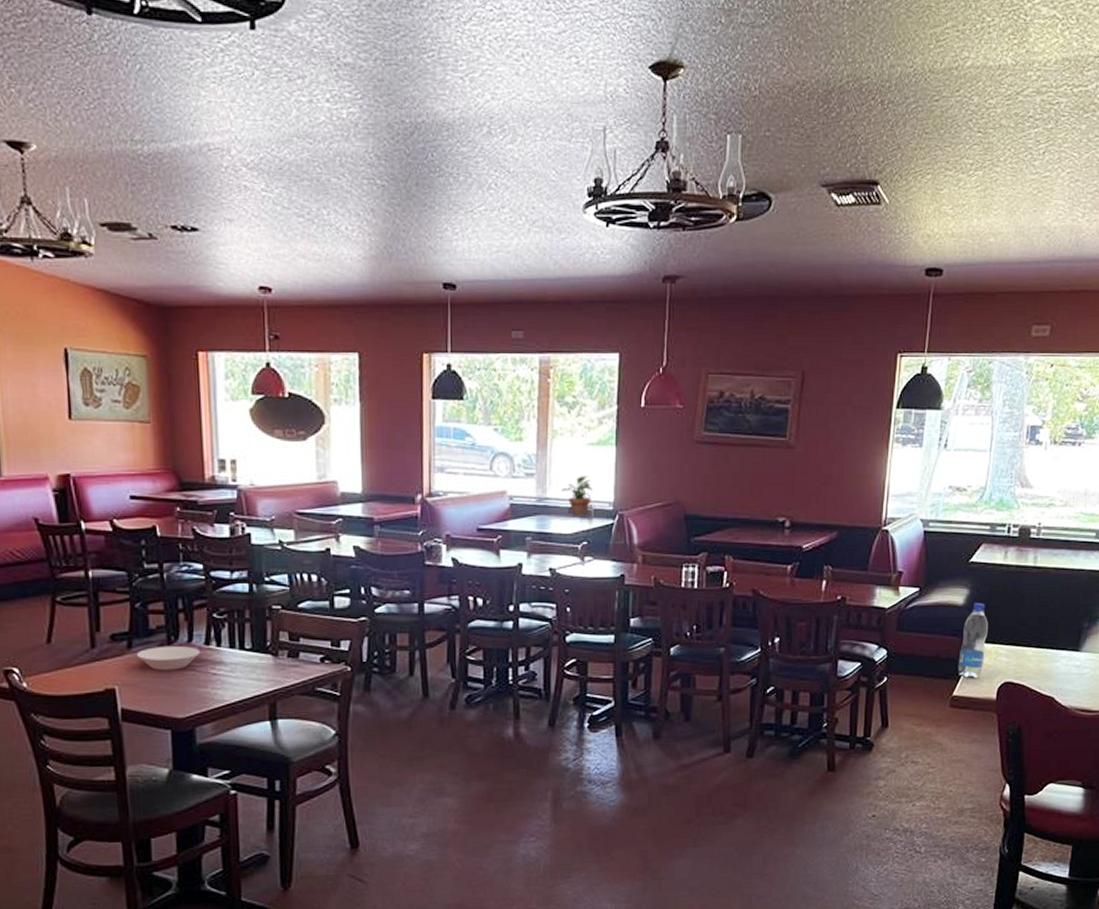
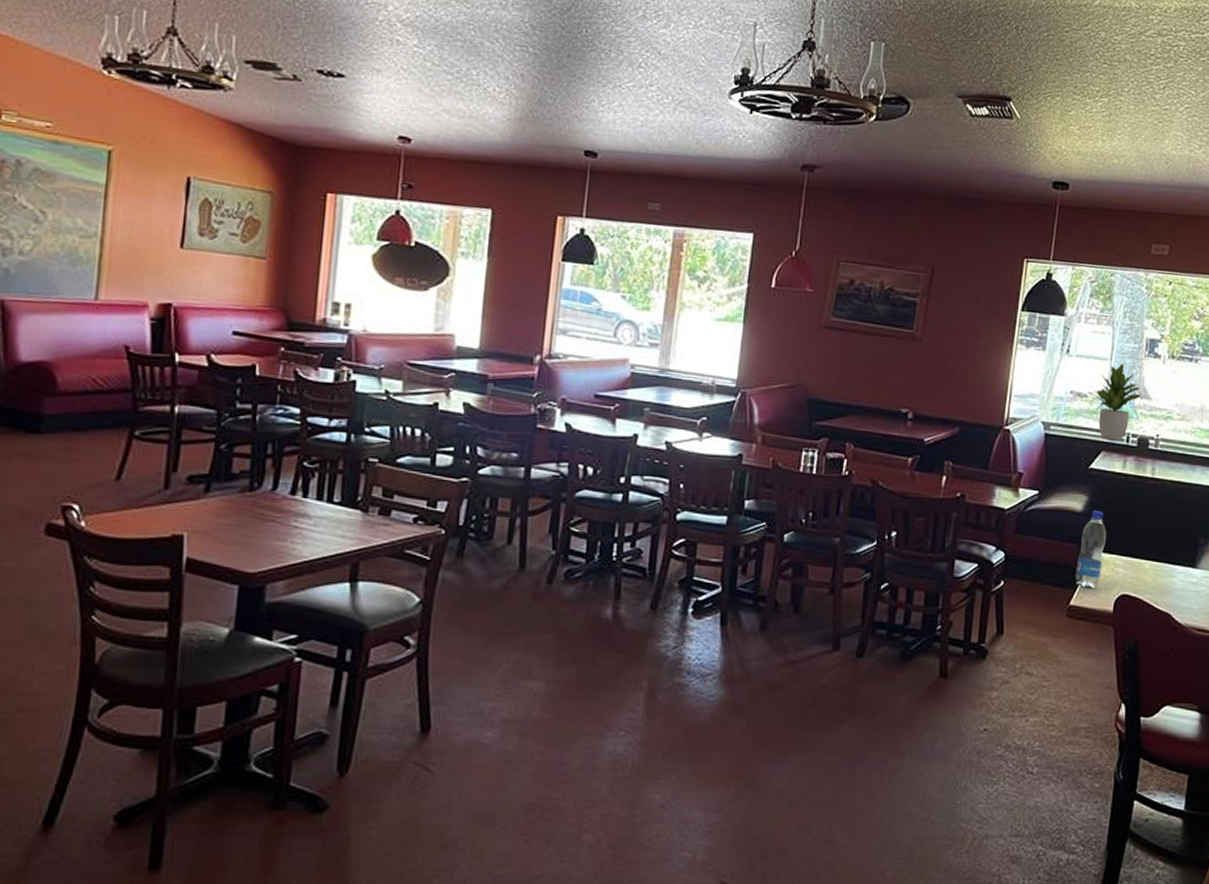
dish: present [136,646,201,671] -> none [212,493,285,520]
potted plant: present [561,475,592,516] -> none [684,350,717,391]
potted plant: none [970,453,1022,532] -> present [1090,363,1141,441]

